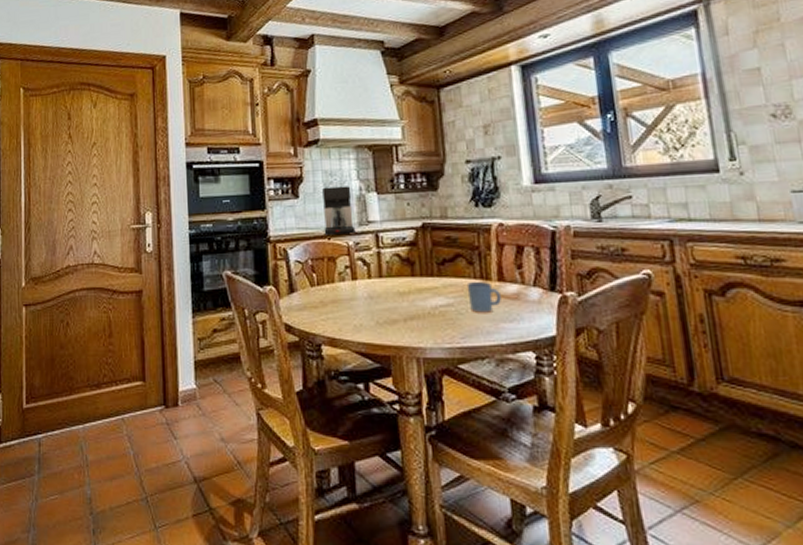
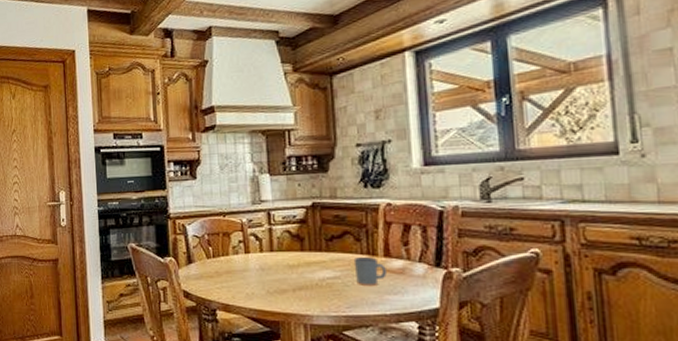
coffee maker: present [322,186,356,235] -> none [218,168,249,213]

